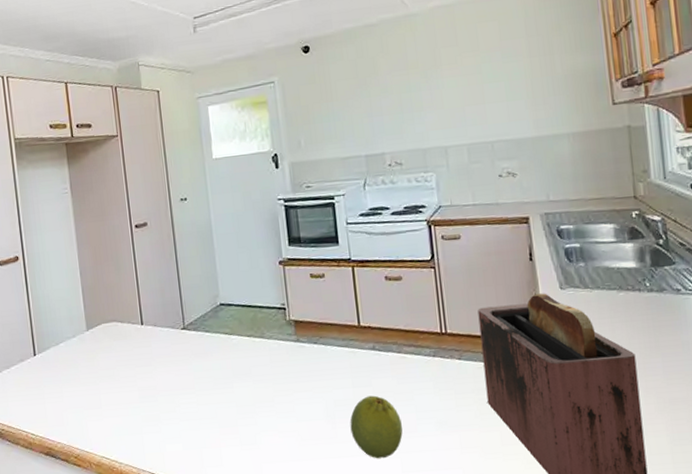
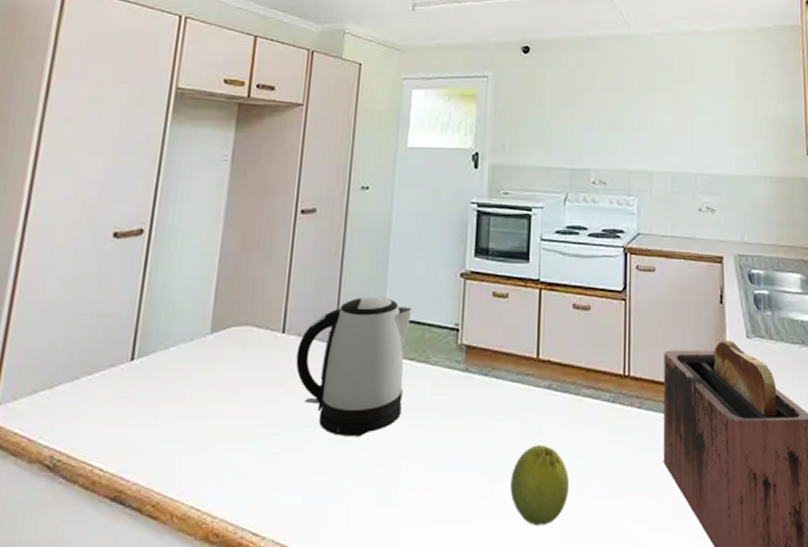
kettle: none [155,288,249,400] -> present [296,296,413,436]

